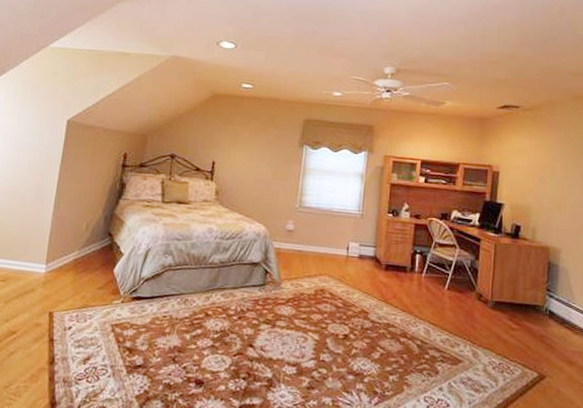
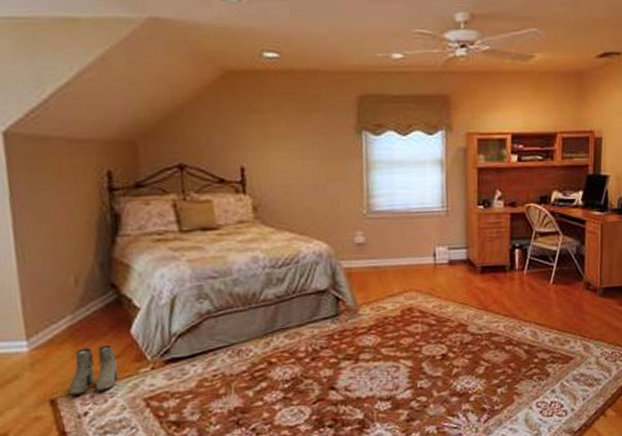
boots: none [63,277,100,312] -> present [69,345,118,395]

